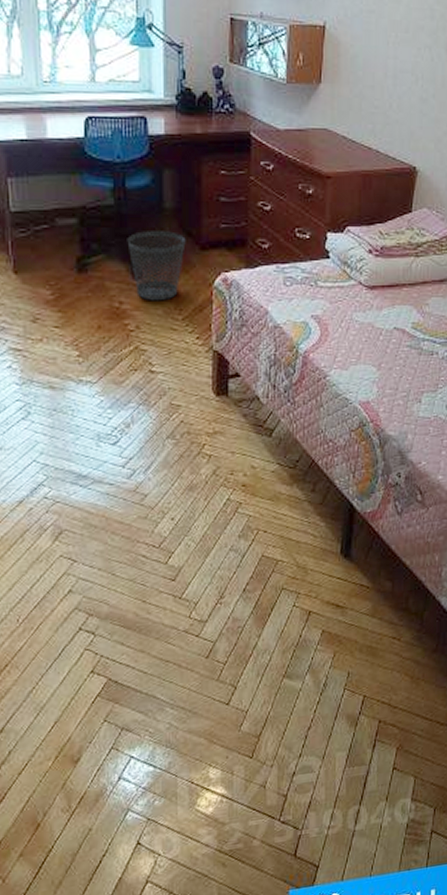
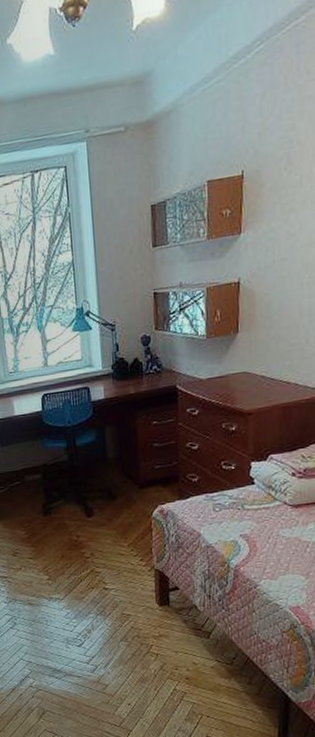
wastebasket: present [127,231,186,301] -> none [79,476,127,533]

